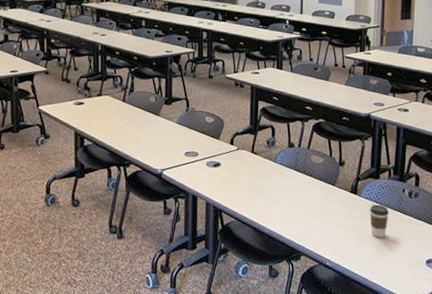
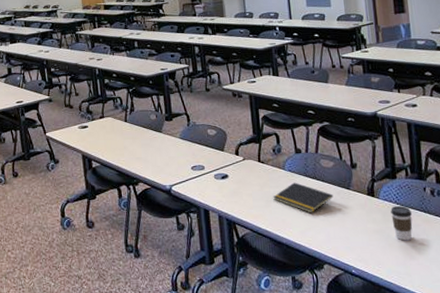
notepad: none [261,175,319,207] -> present [273,182,334,214]

